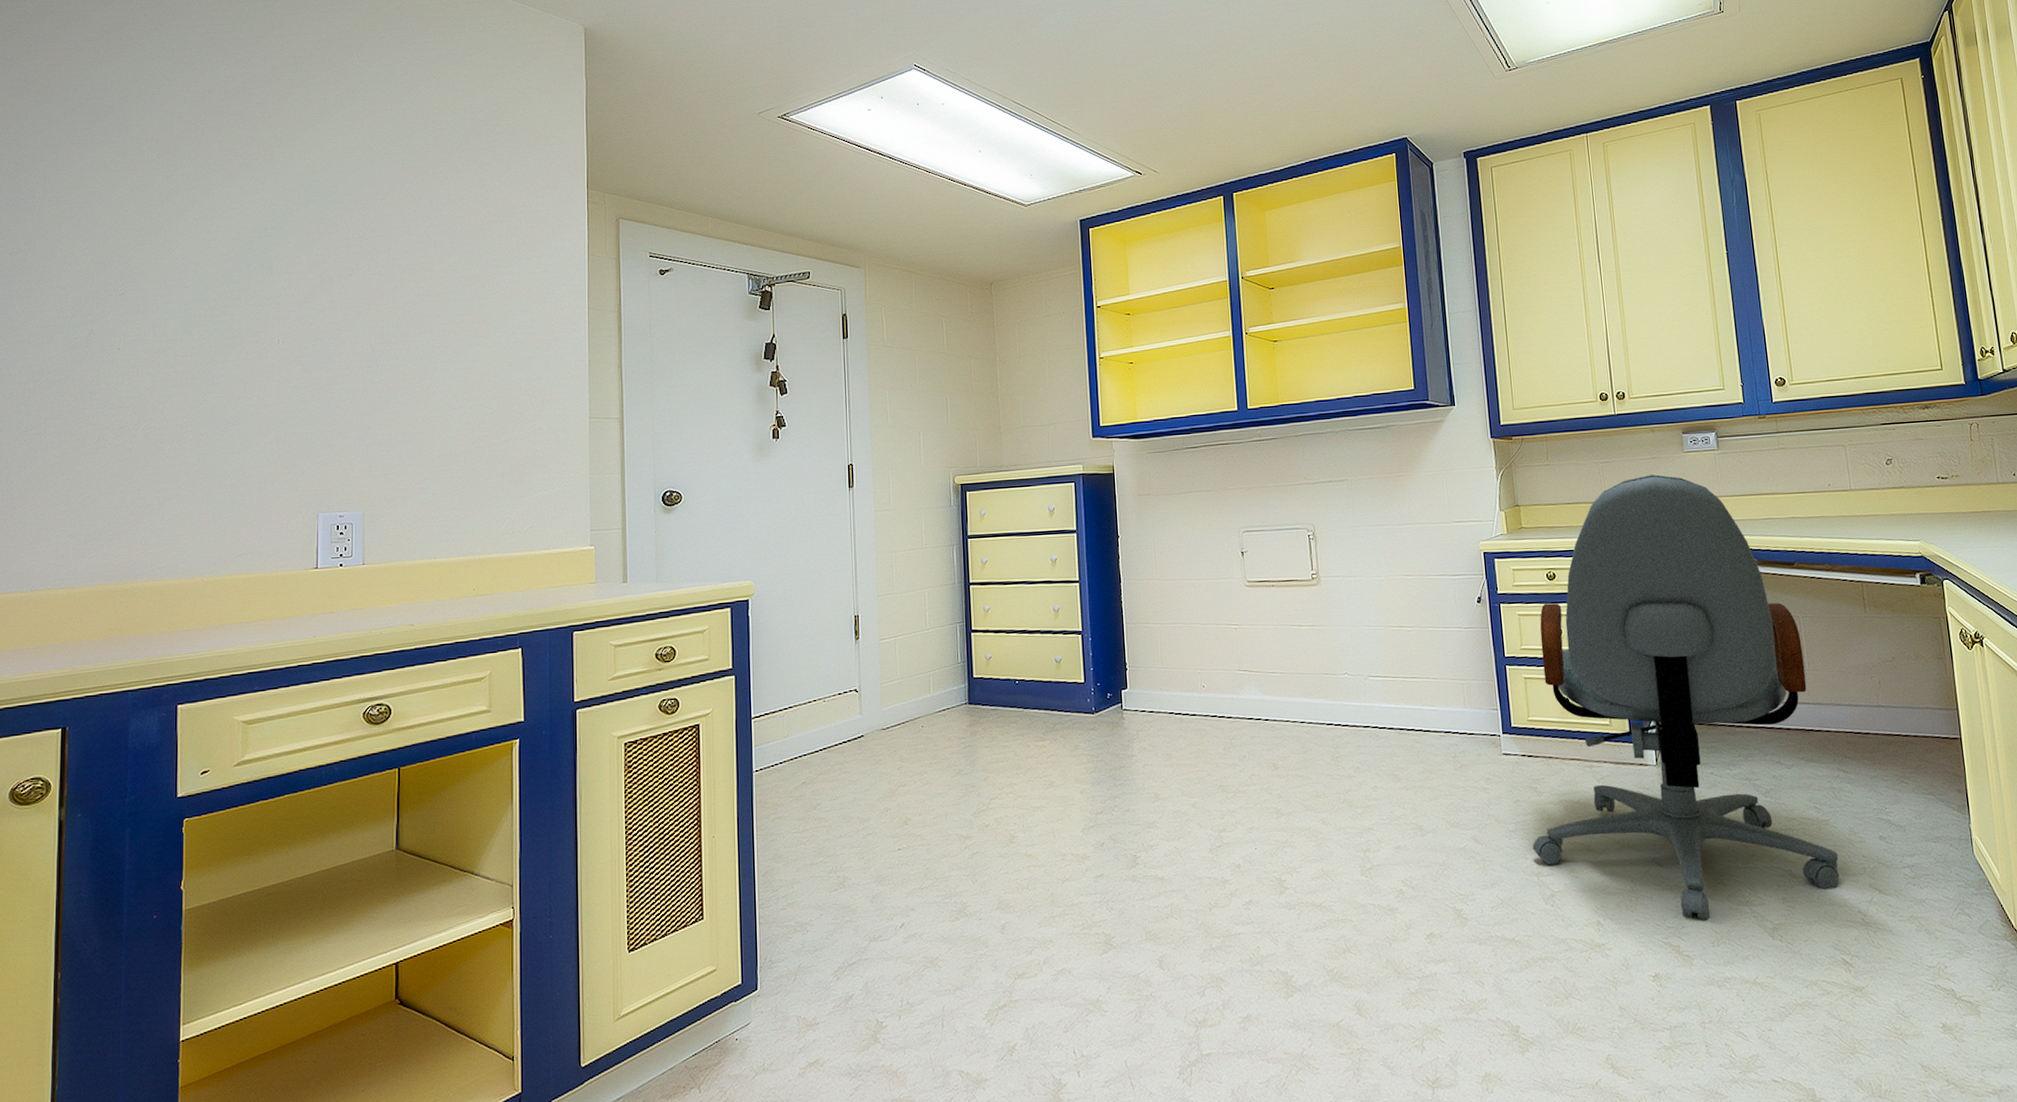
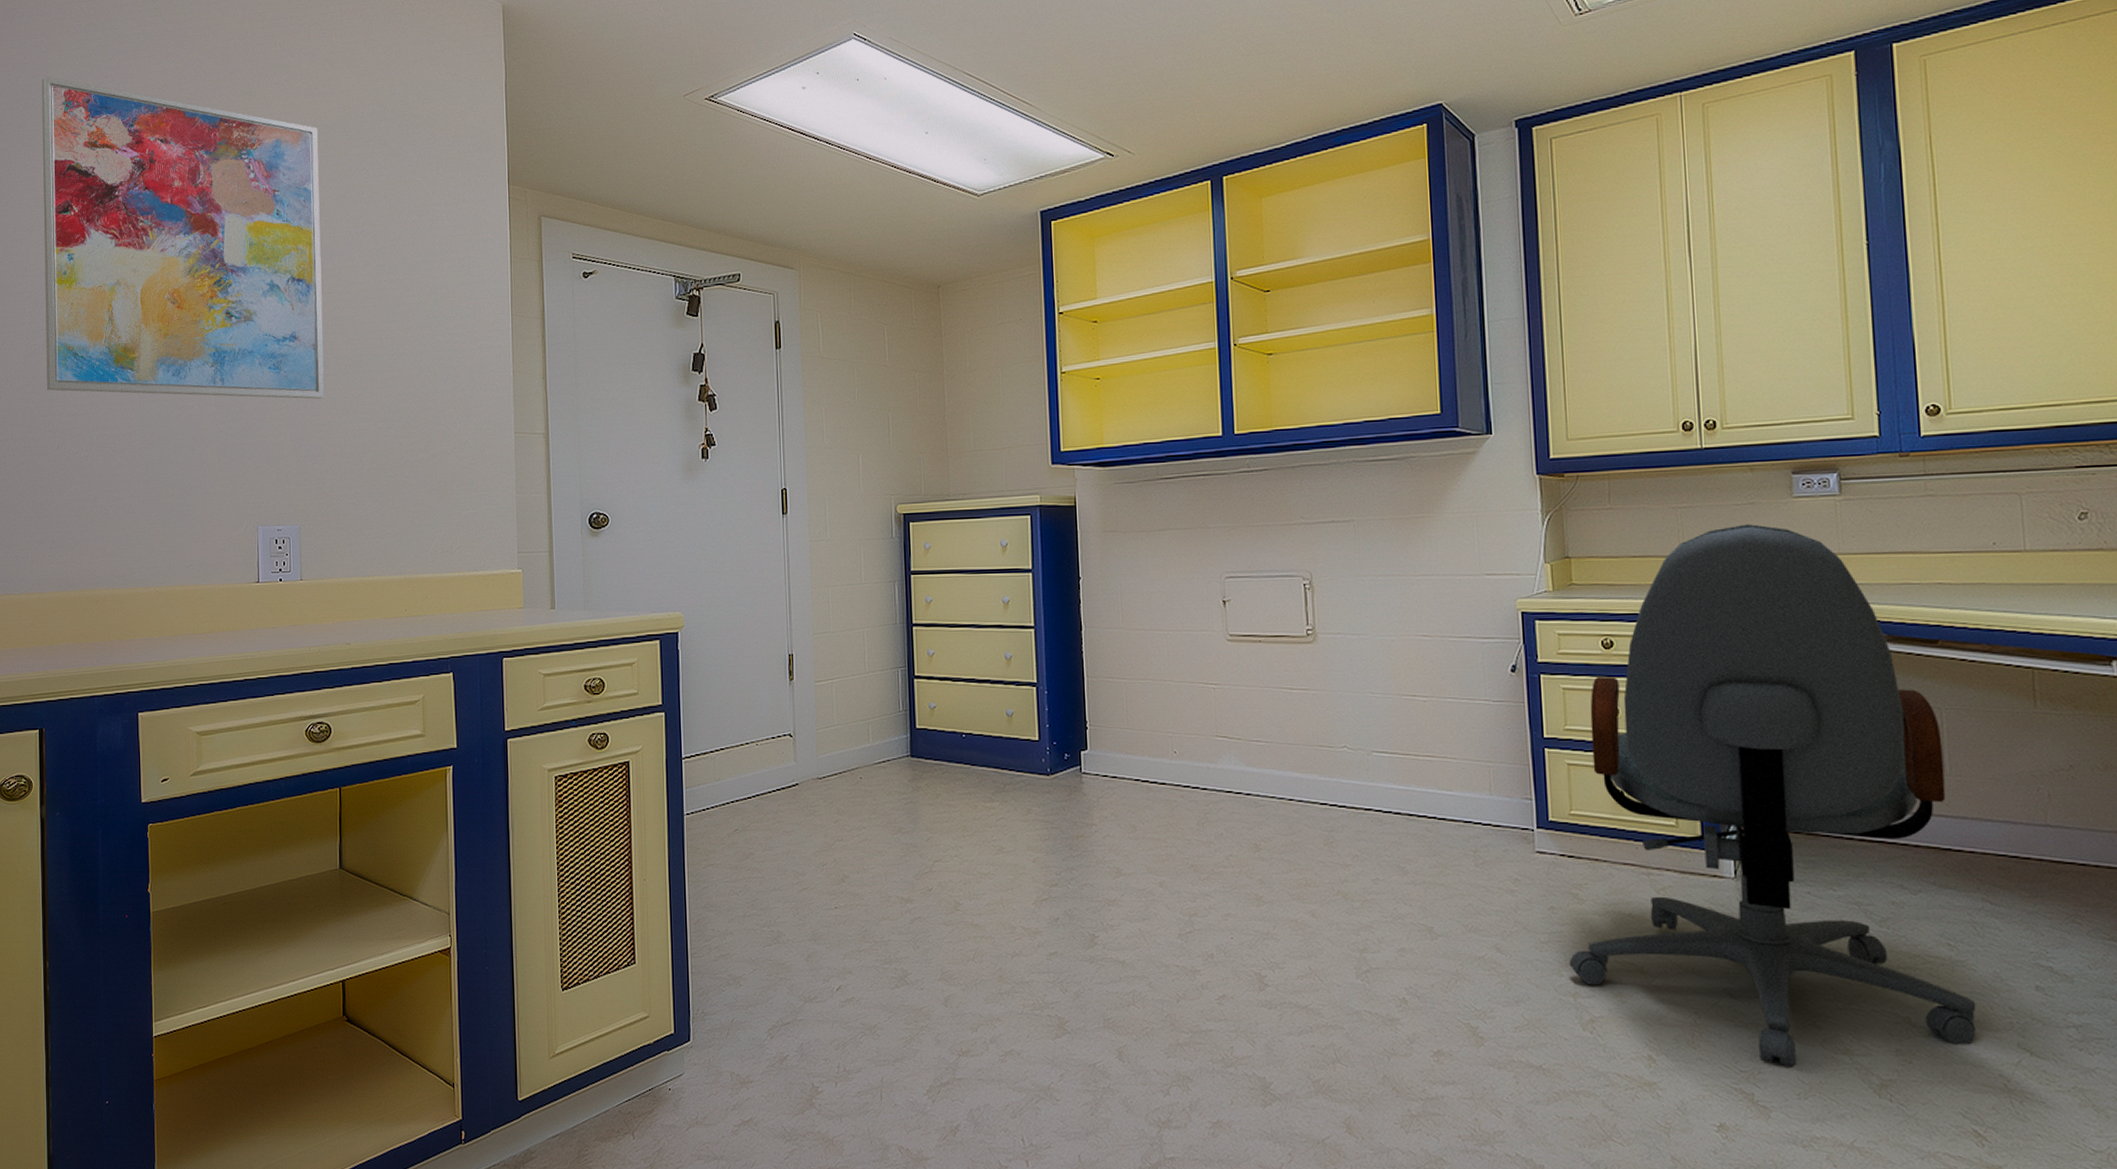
wall art: none [88,77,395,389] -> present [41,76,325,399]

